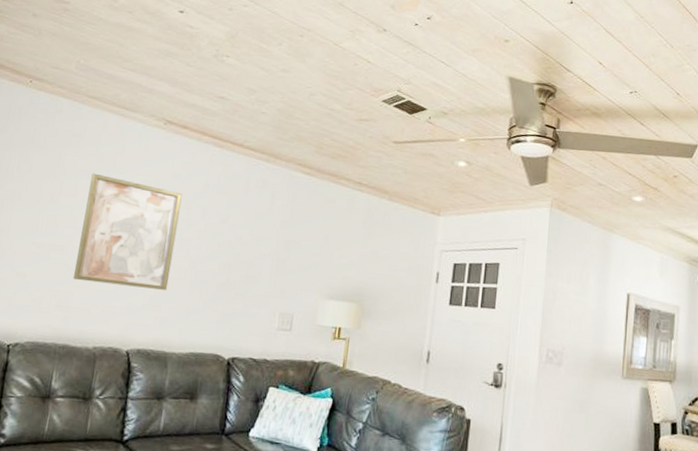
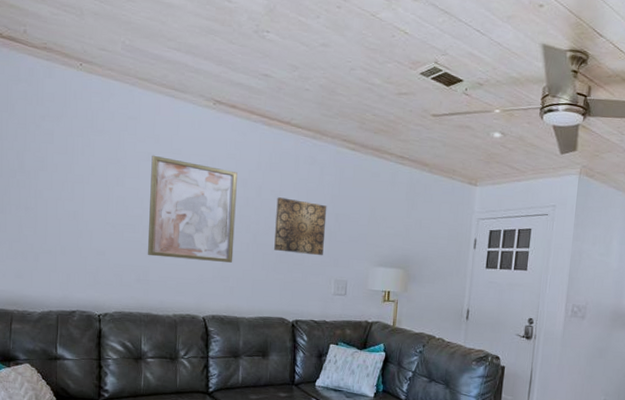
wall art: none [214,221,277,286] -> present [274,197,327,256]

